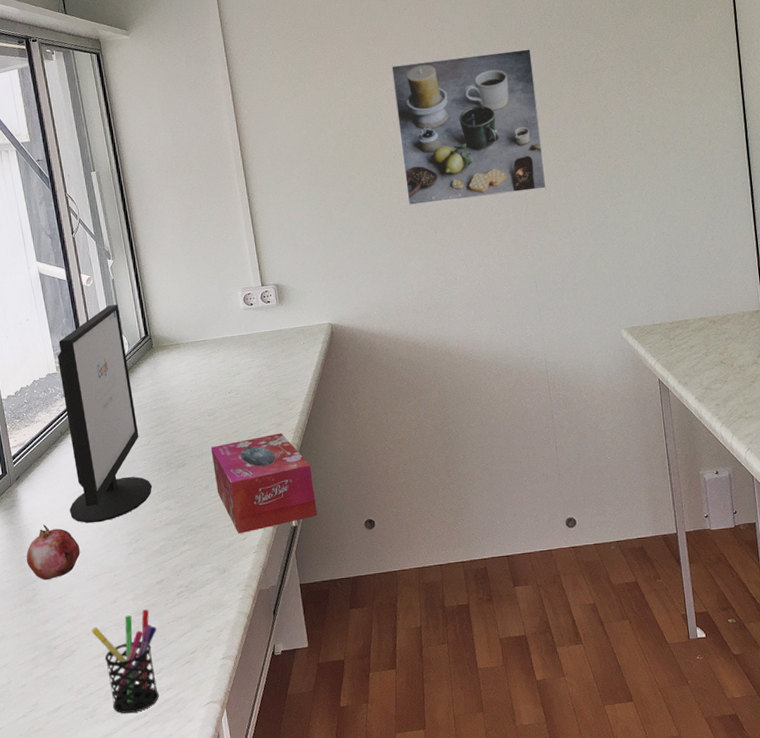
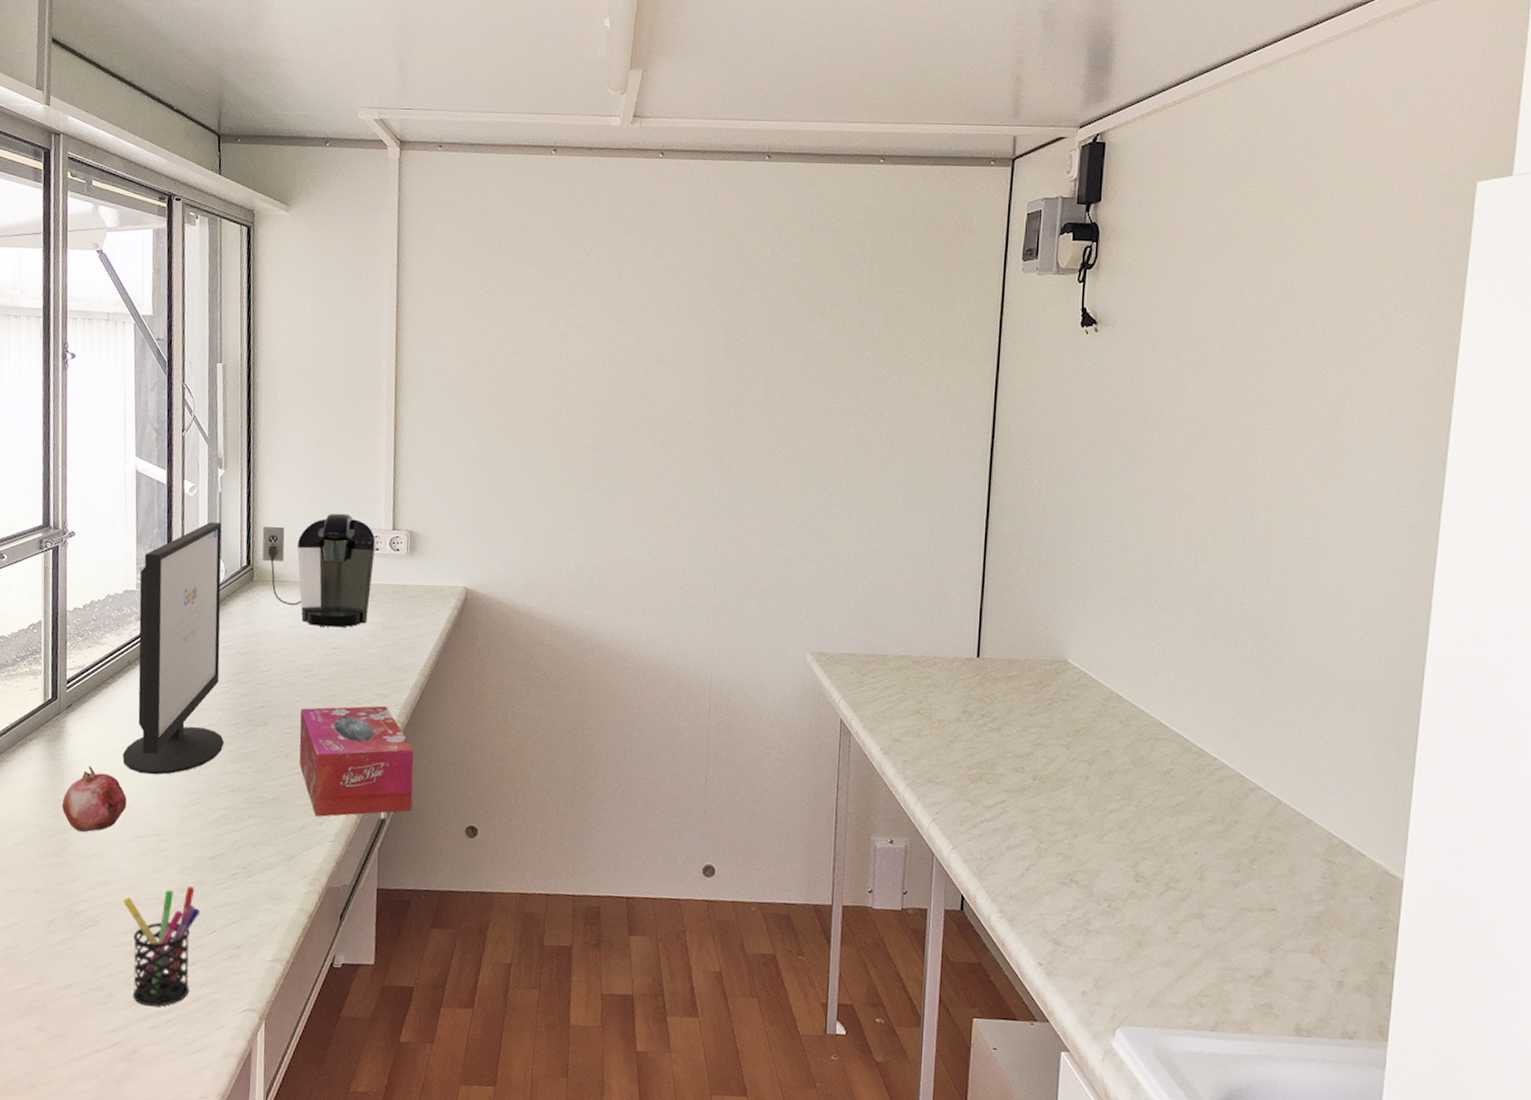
coffee maker: none [153,279,254,377] -> present [262,513,375,628]
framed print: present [390,48,547,206] -> none [581,297,756,473]

